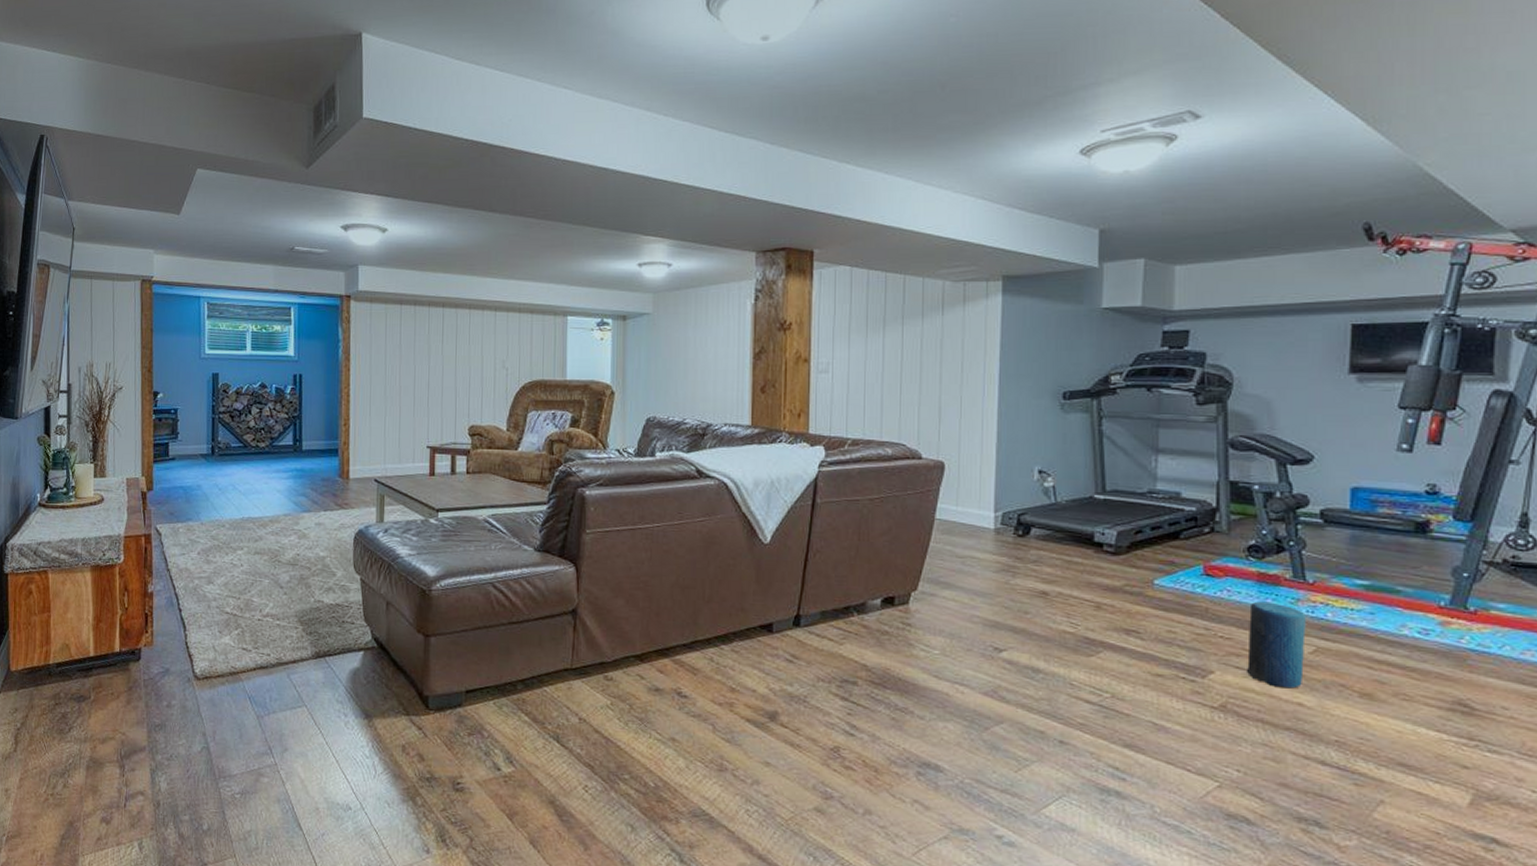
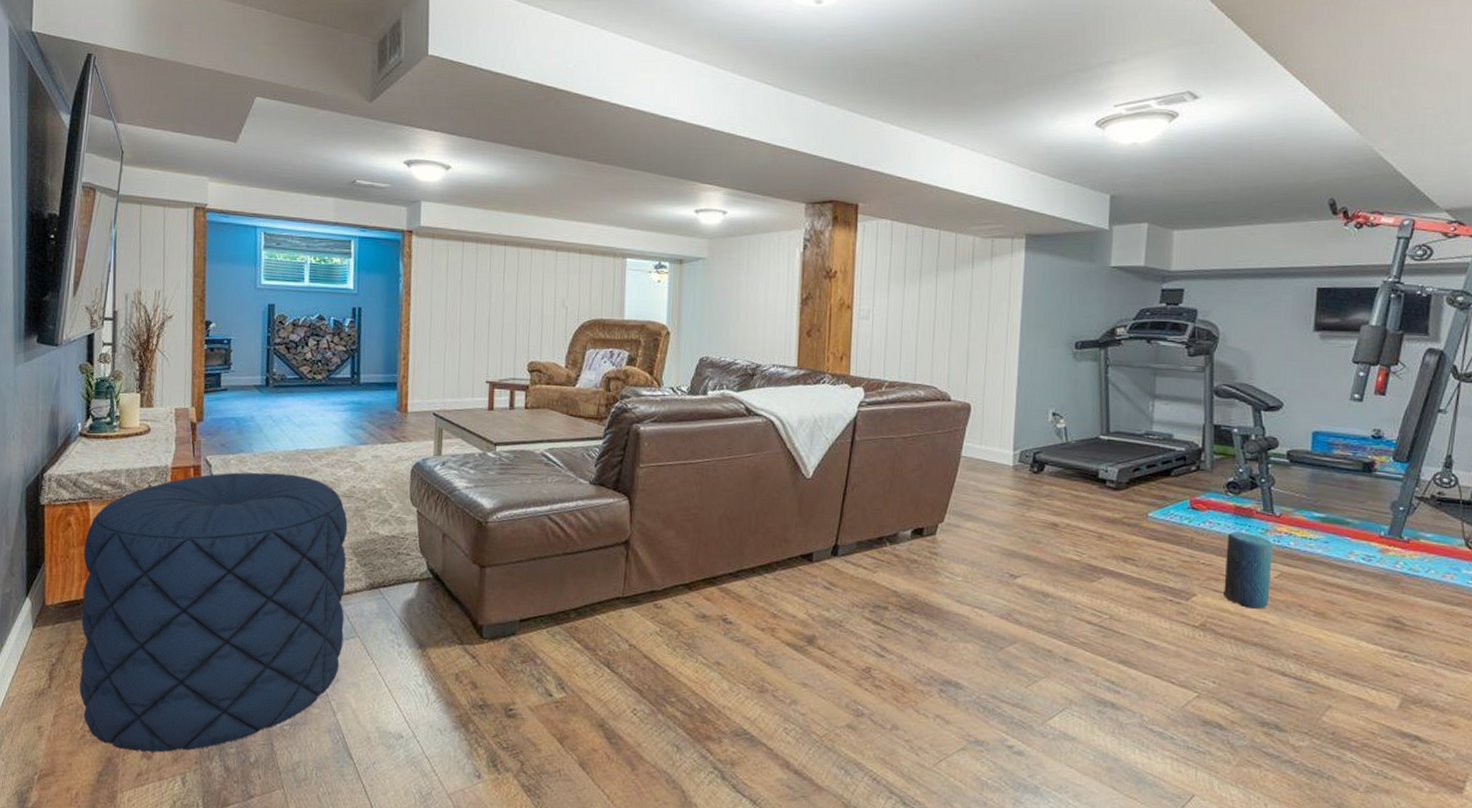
pouf: none [42,540,293,818] -> present [79,472,348,753]

